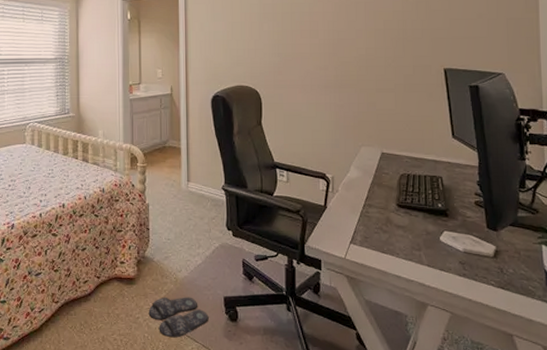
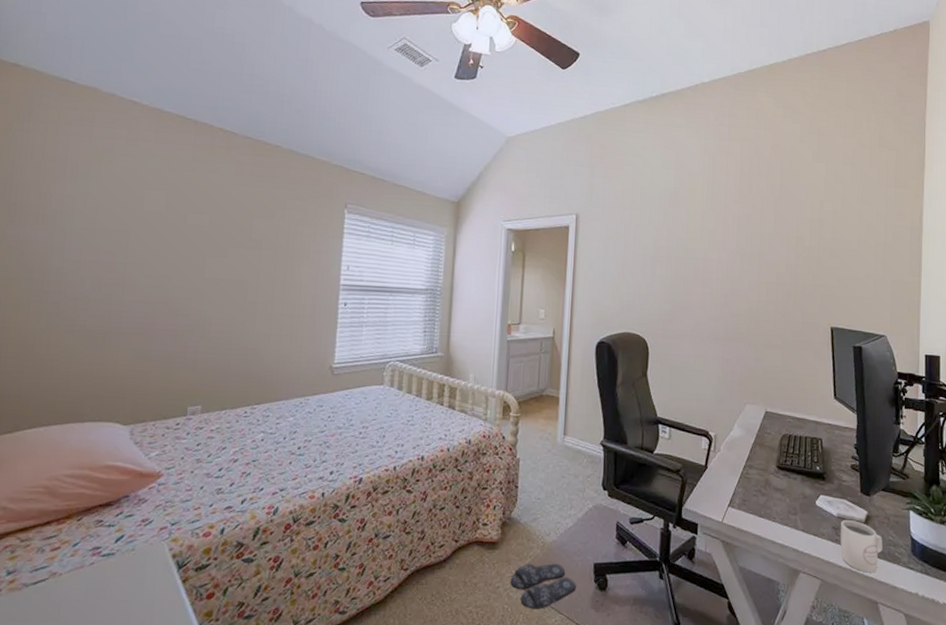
mug: none [468,254,514,306] -> present [840,519,883,573]

